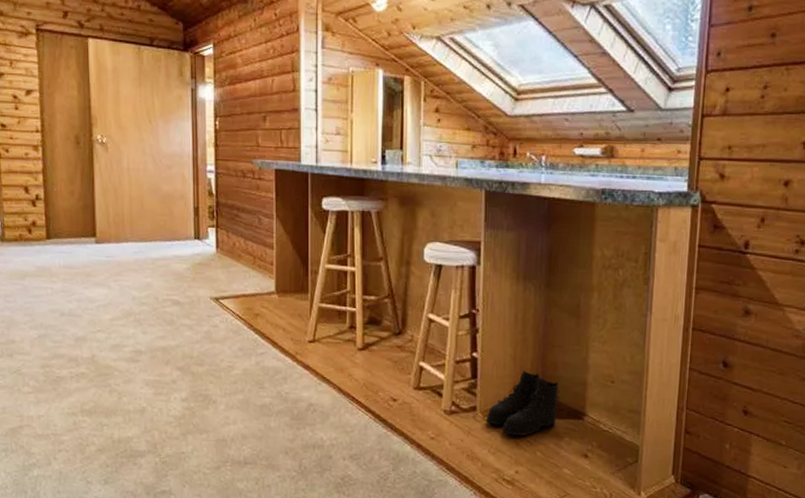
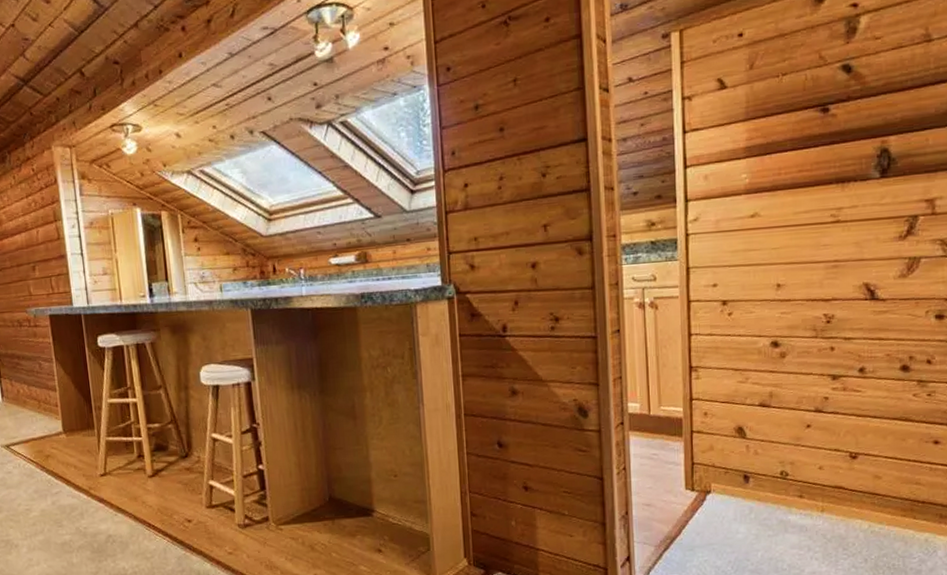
boots: present [486,370,560,437] -> none [279,475,347,541]

